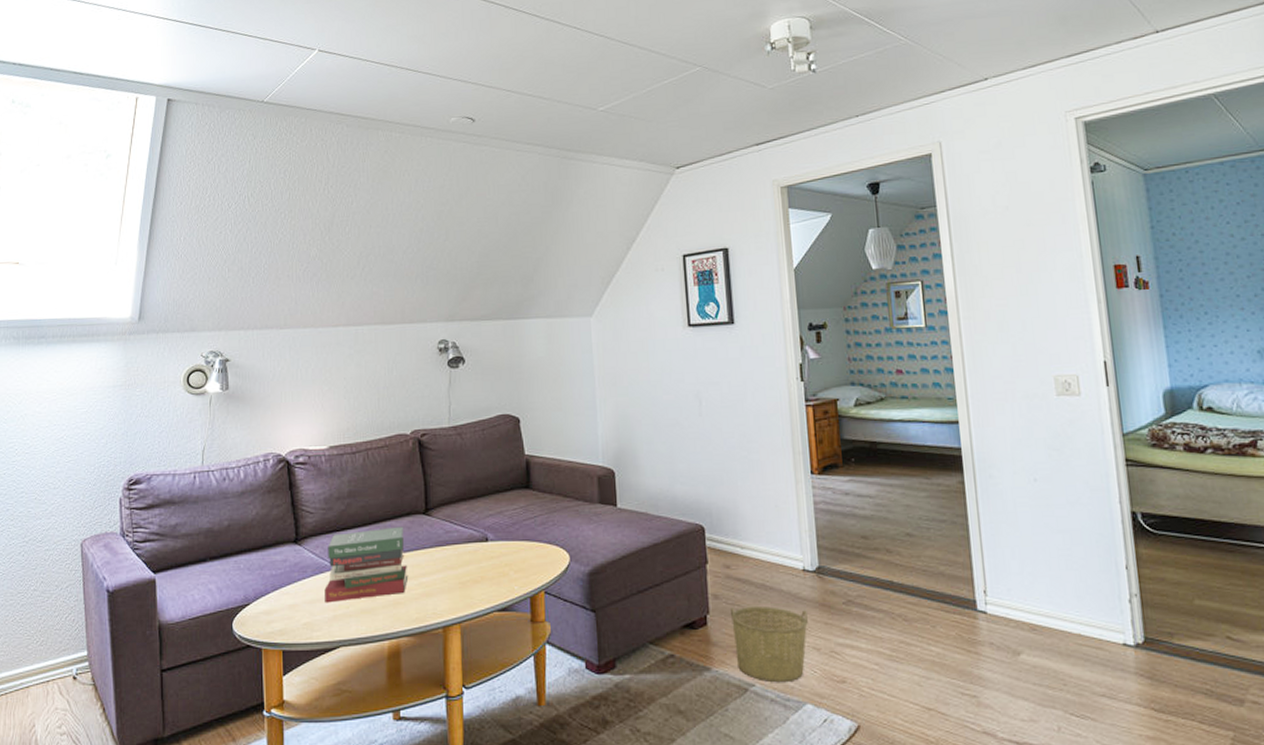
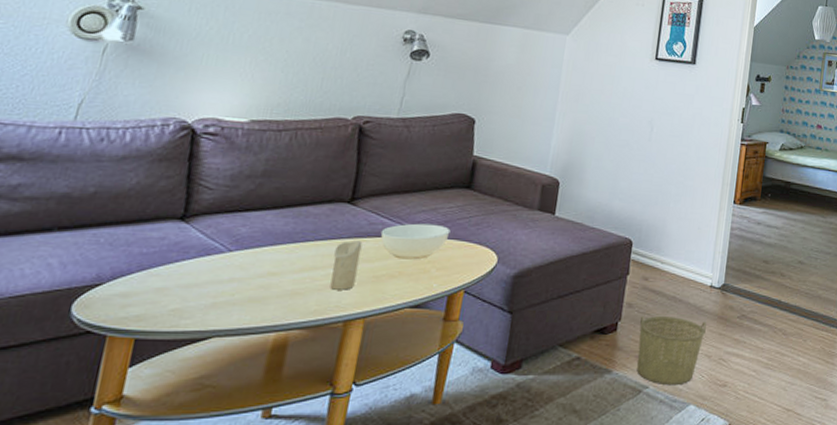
books: present [324,526,407,602] -> none [205,213,322,288]
candle: none [422,549,445,598] -> present [330,241,363,290]
bowl: none [457,527,520,564] -> present [380,223,451,260]

